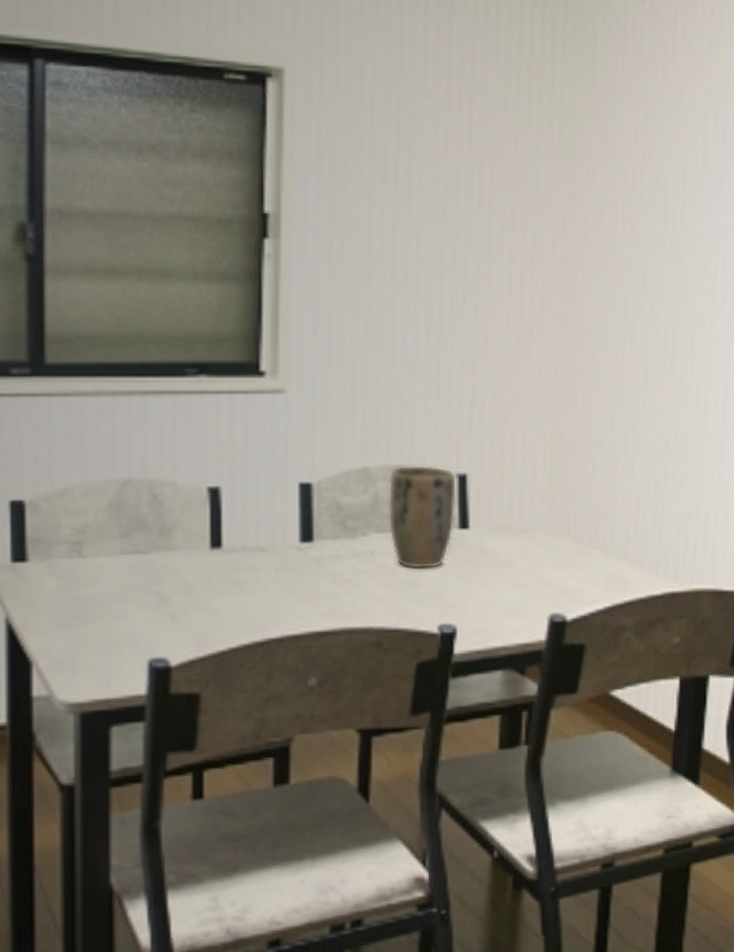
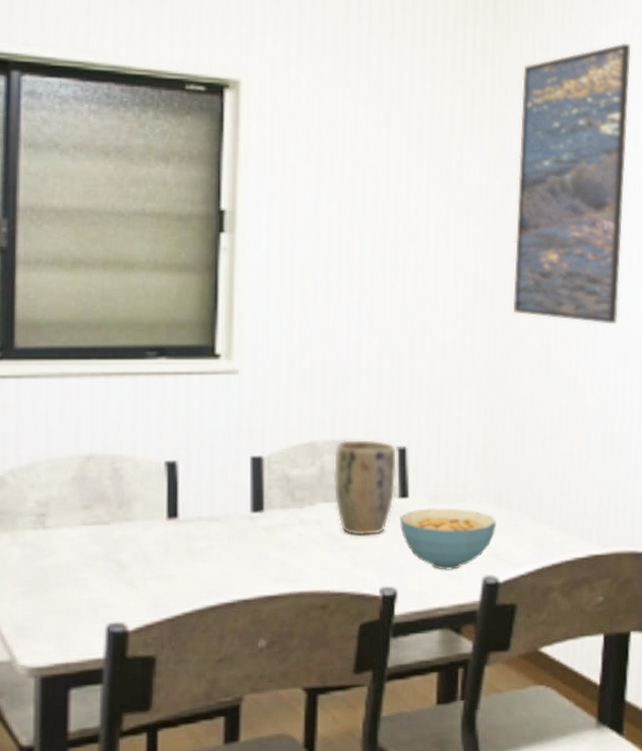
cereal bowl: none [459,540,564,607] -> present [399,508,496,570]
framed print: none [584,23,720,341] -> present [512,43,631,324]

